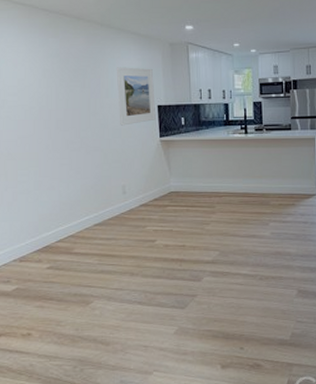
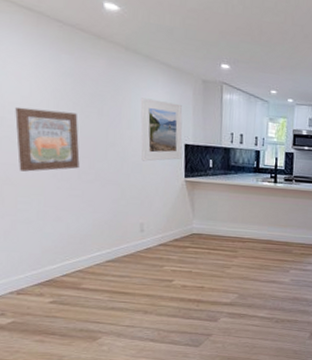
wall art: none [14,89,67,146] -> present [15,106,80,172]

